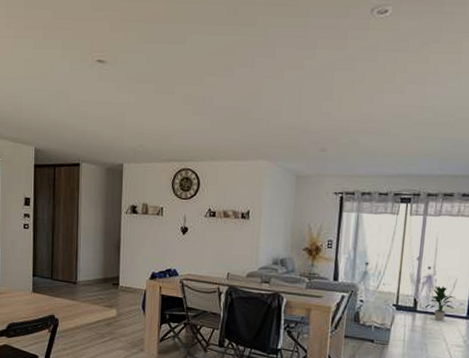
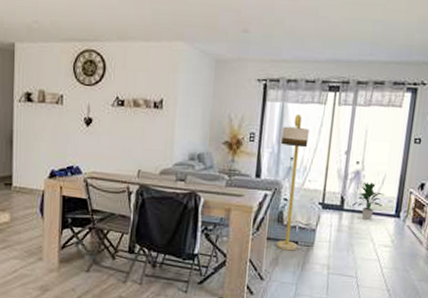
floor lamp: none [353,224,383,349] -> present [276,115,310,251]

